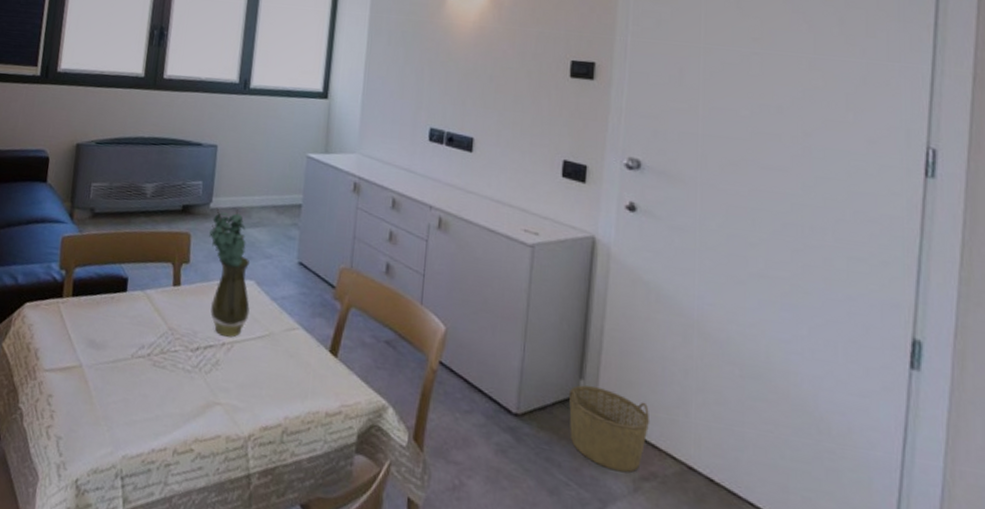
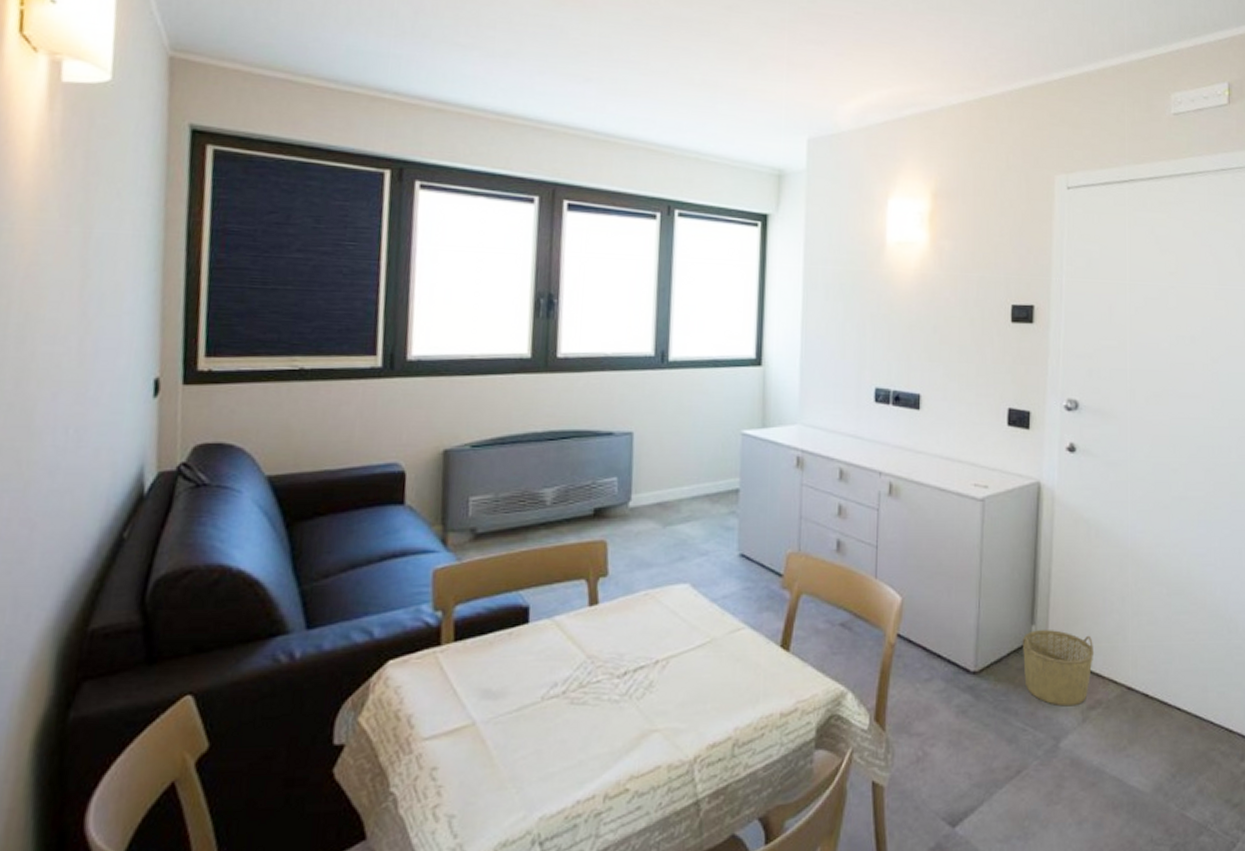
vase: present [209,208,251,337] -> none [630,504,686,653]

